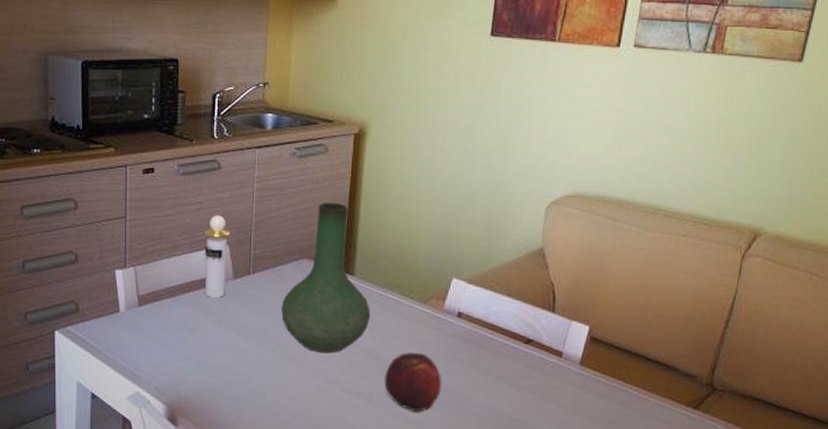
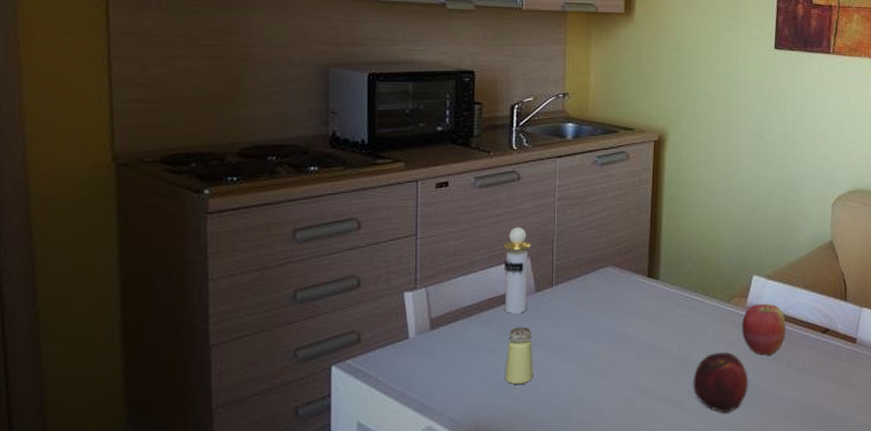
saltshaker: none [204,310,231,364] -> present [504,326,534,385]
vase: present [281,203,370,353] -> none [586,209,676,362]
apple: none [438,307,485,360] -> present [742,303,786,355]

